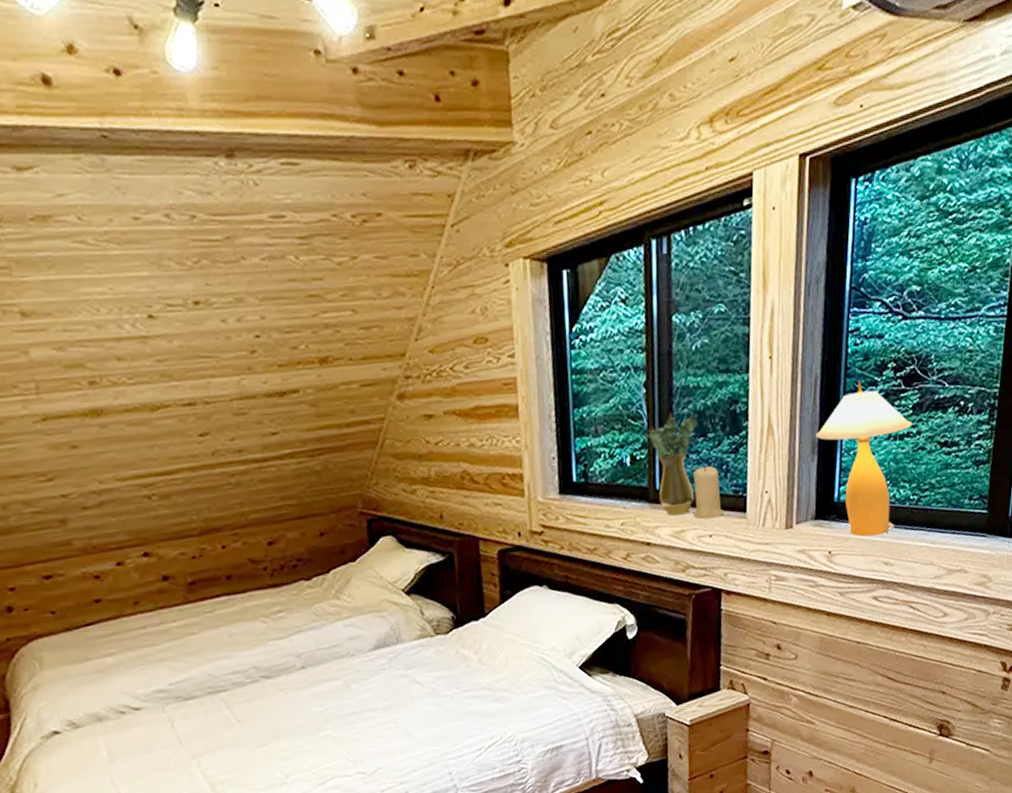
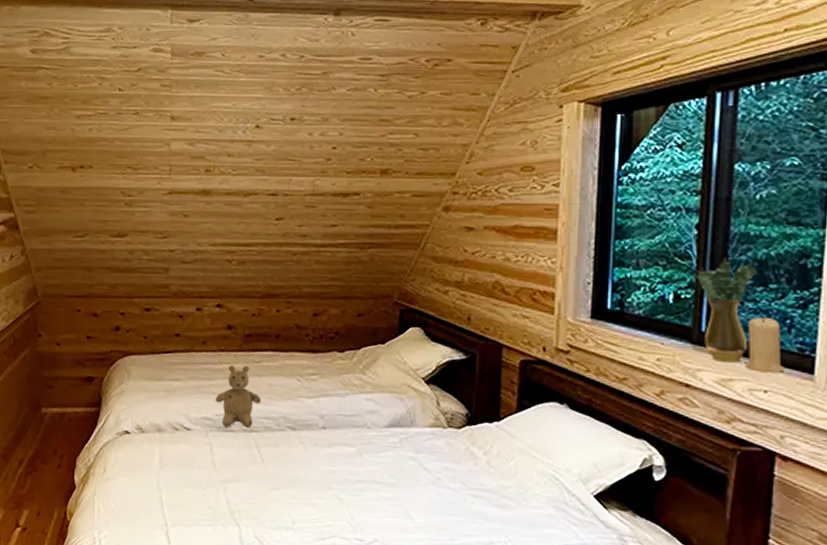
teddy bear: none [164,618,224,695] -> present [215,365,262,428]

